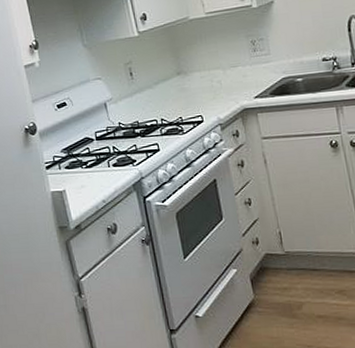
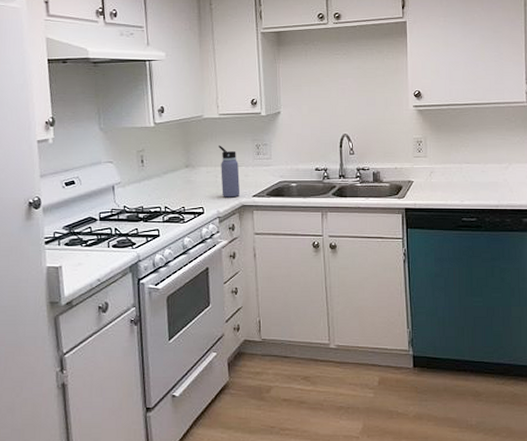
water bottle: none [210,46,241,103] -> present [219,145,241,198]

